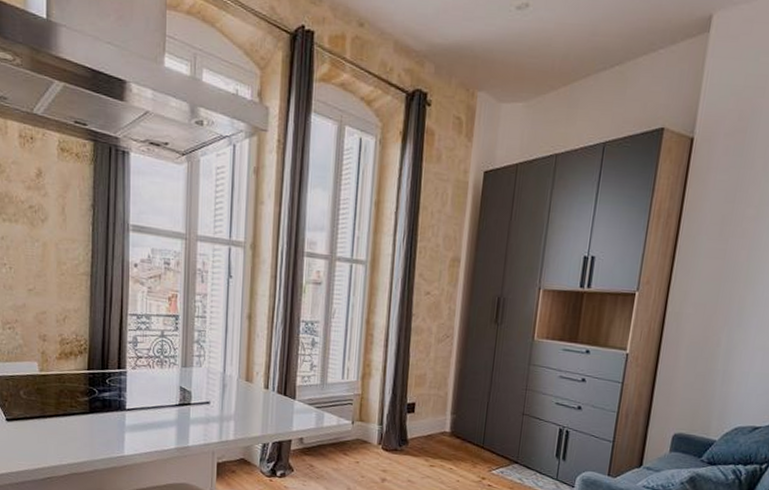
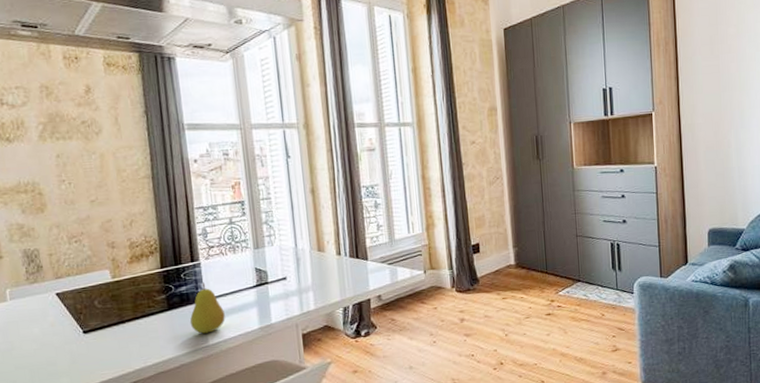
fruit: none [108,392,144,444] -> present [190,282,225,334]

